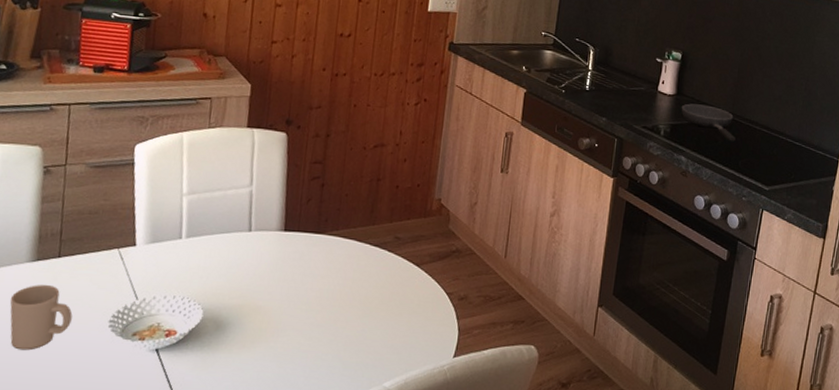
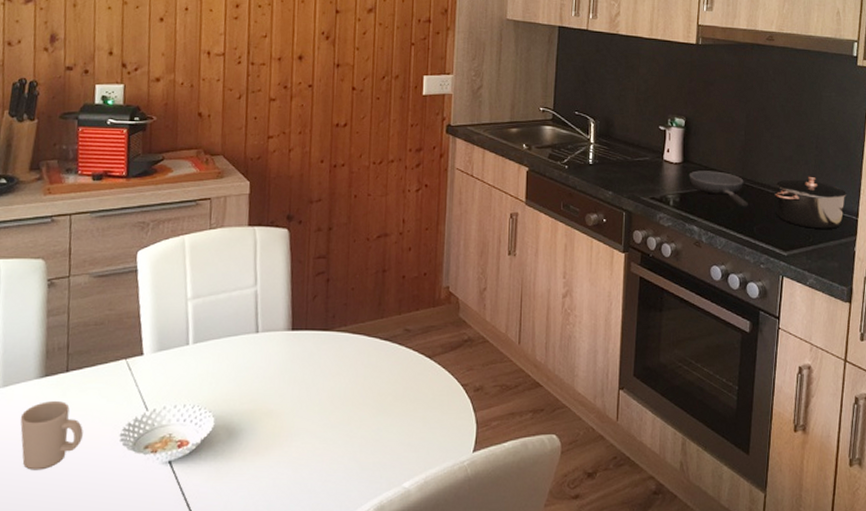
cooking pot: none [760,116,830,168] -> present [774,176,846,229]

